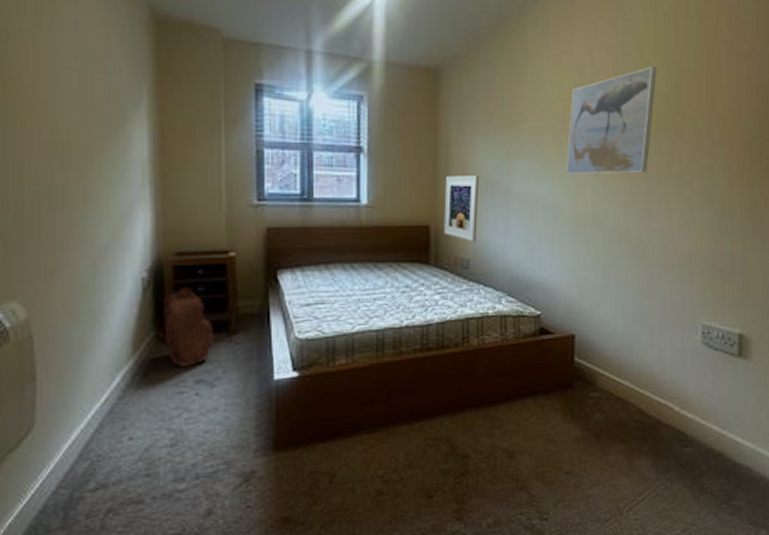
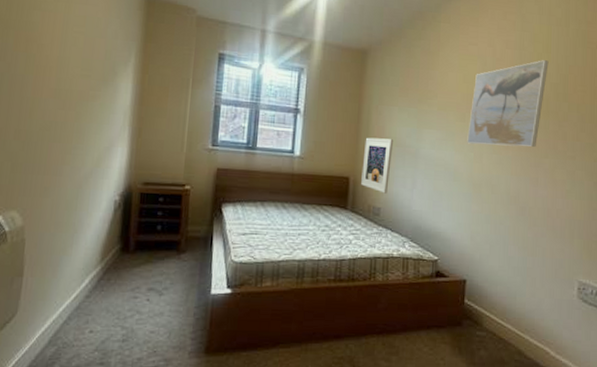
backpack: present [157,287,214,369] -> none [121,211,167,278]

